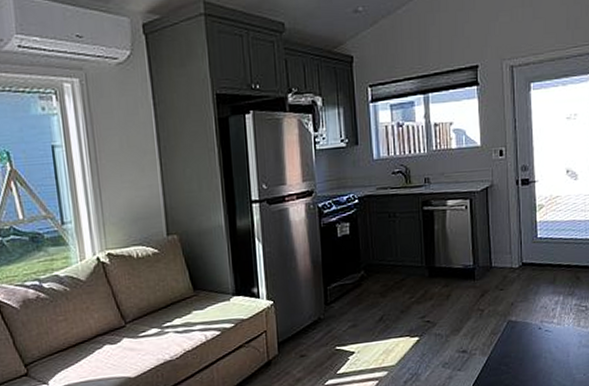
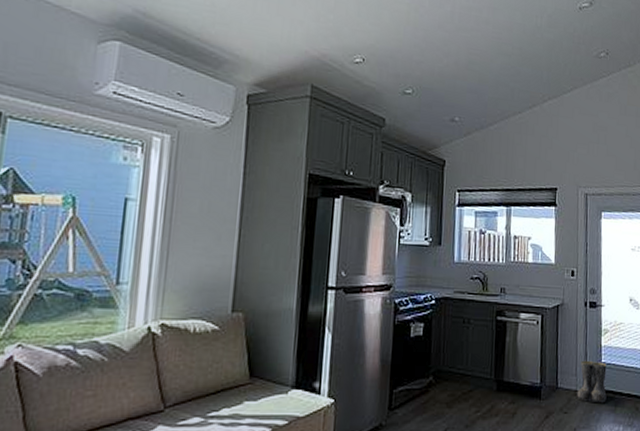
boots: none [513,237,544,277] -> present [577,360,607,403]

